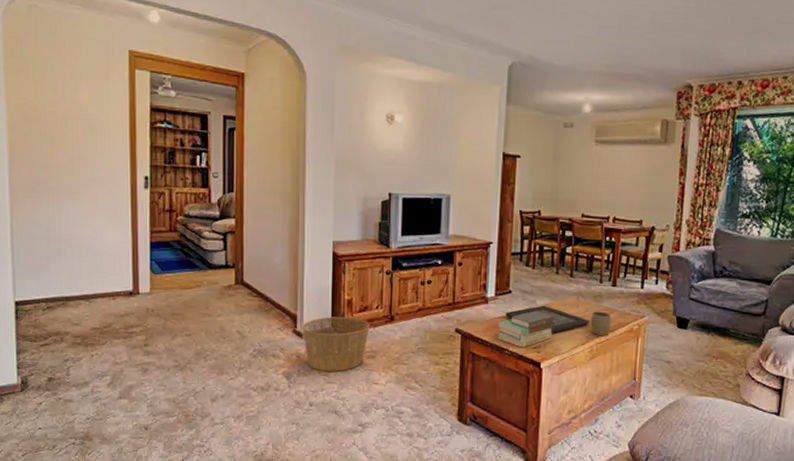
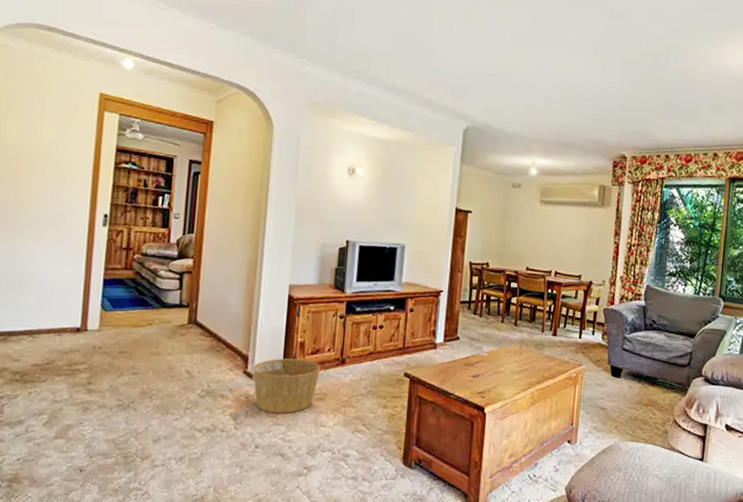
books: present [498,311,555,348] -> none [445,357,499,393]
decorative tray: present [505,305,591,334] -> none [453,352,532,380]
mug: present [590,311,611,335] -> none [532,359,552,382]

